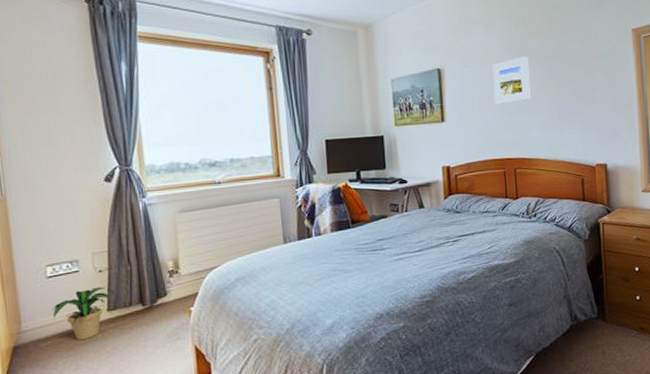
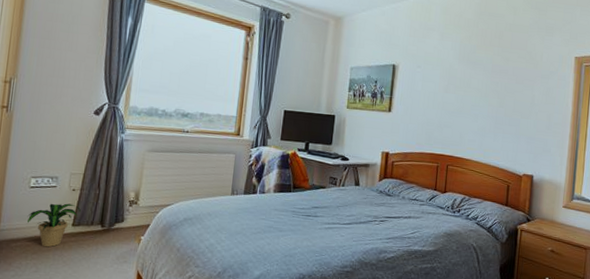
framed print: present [493,56,531,105] -> none [439,65,476,105]

